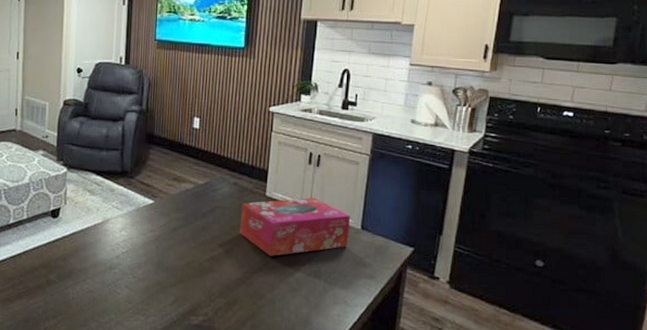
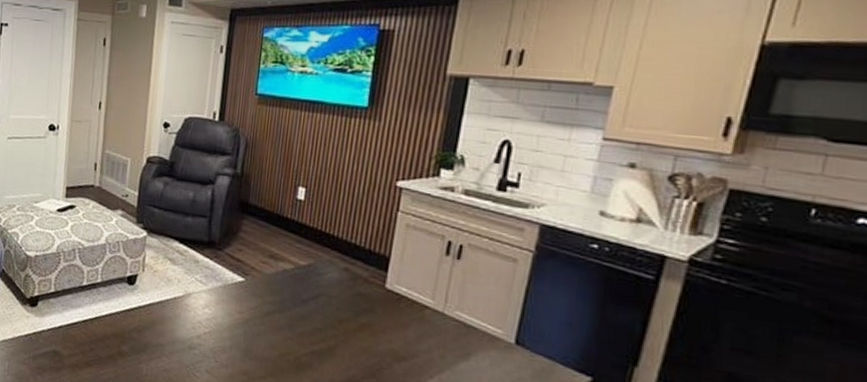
tissue box: present [240,197,351,256] -> none [348,293,501,364]

